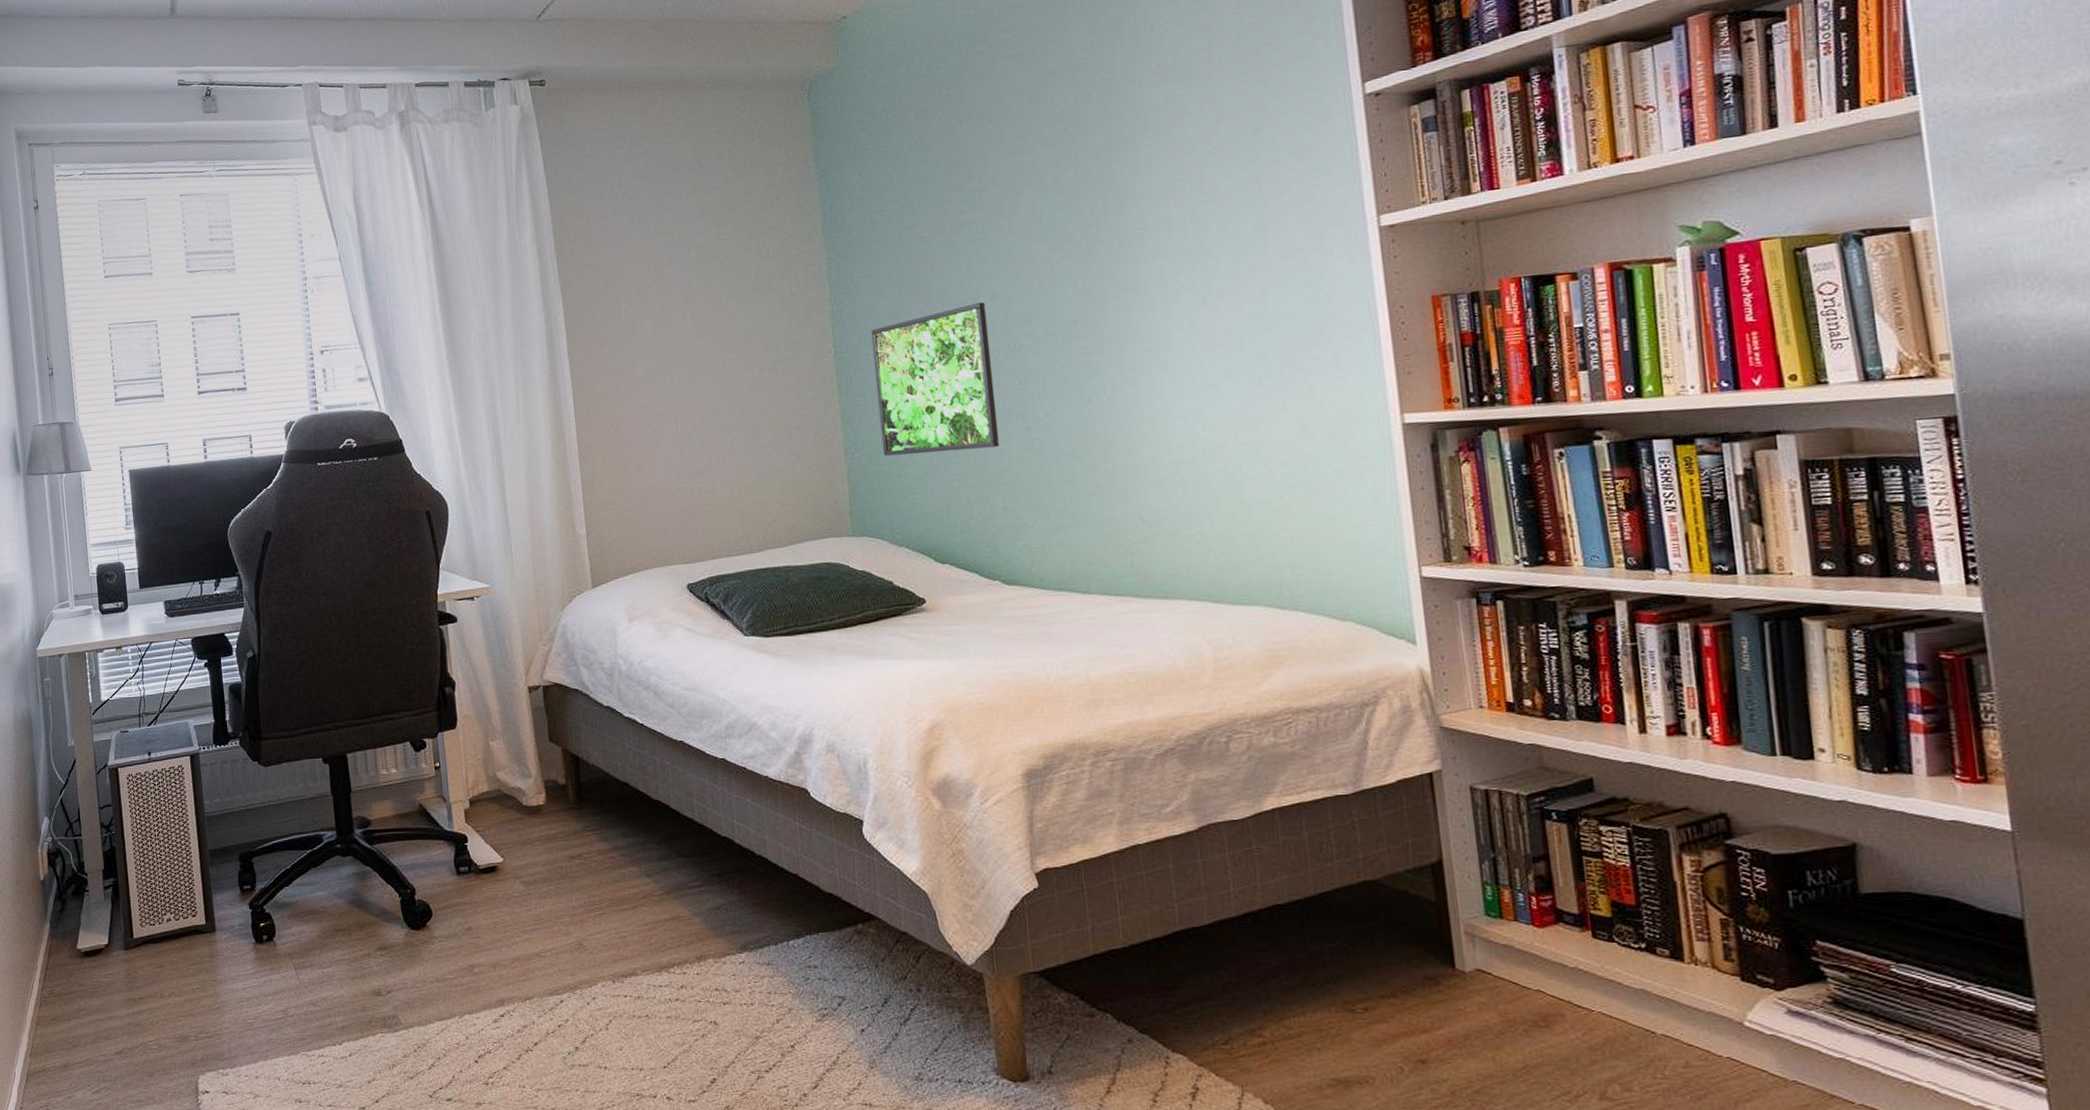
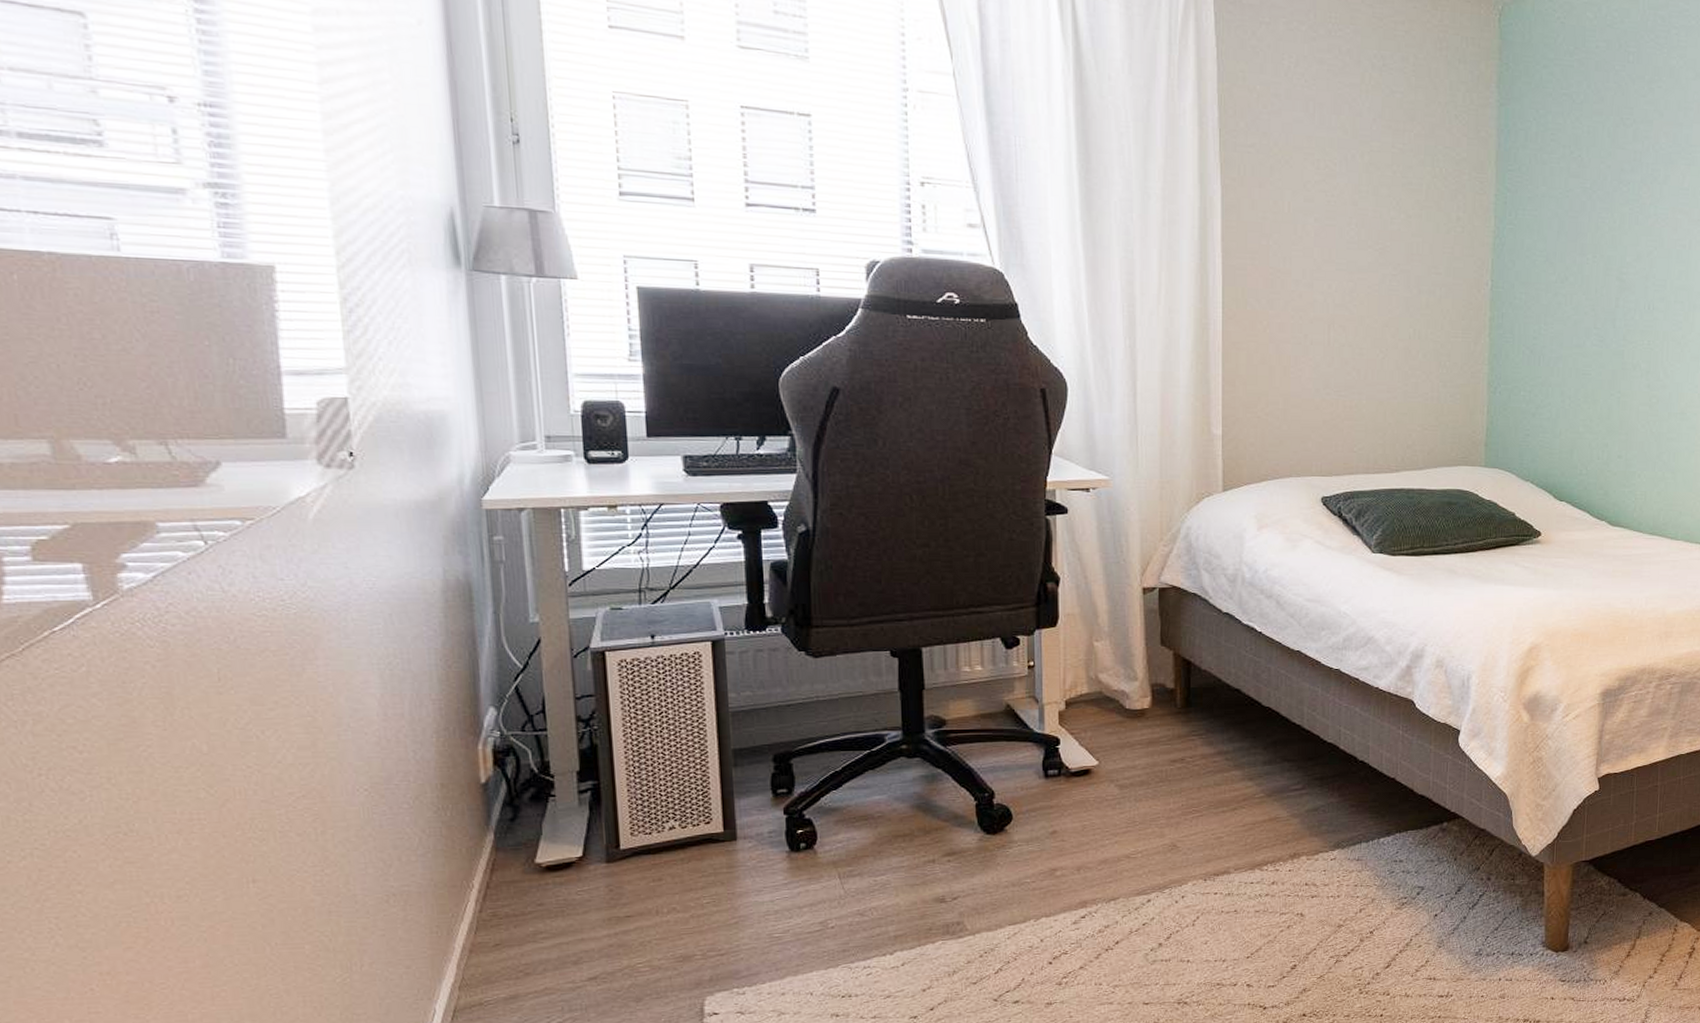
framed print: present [870,301,1000,456] -> none [1522,260,1630,399]

